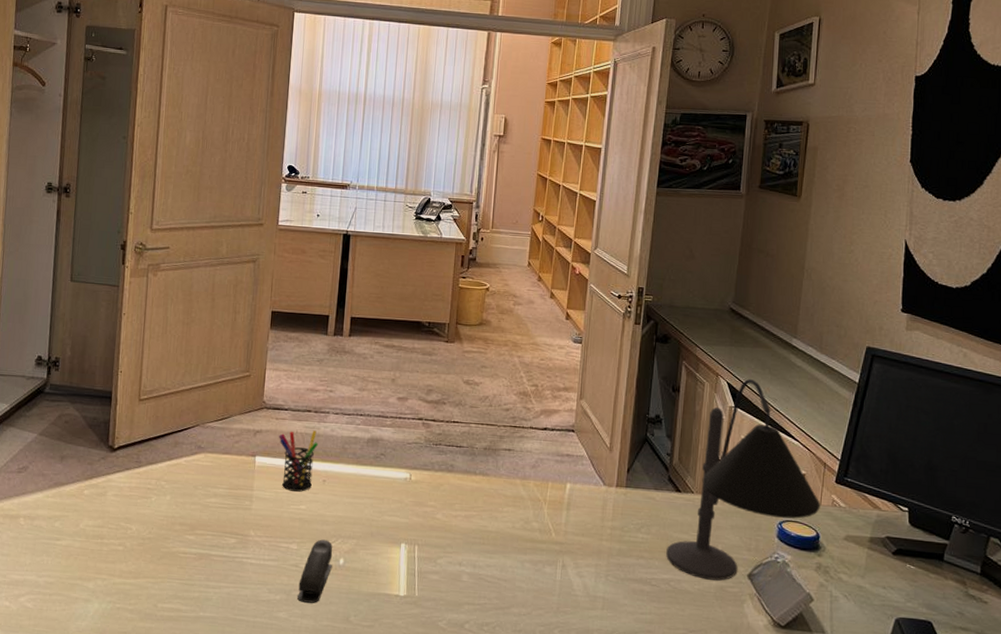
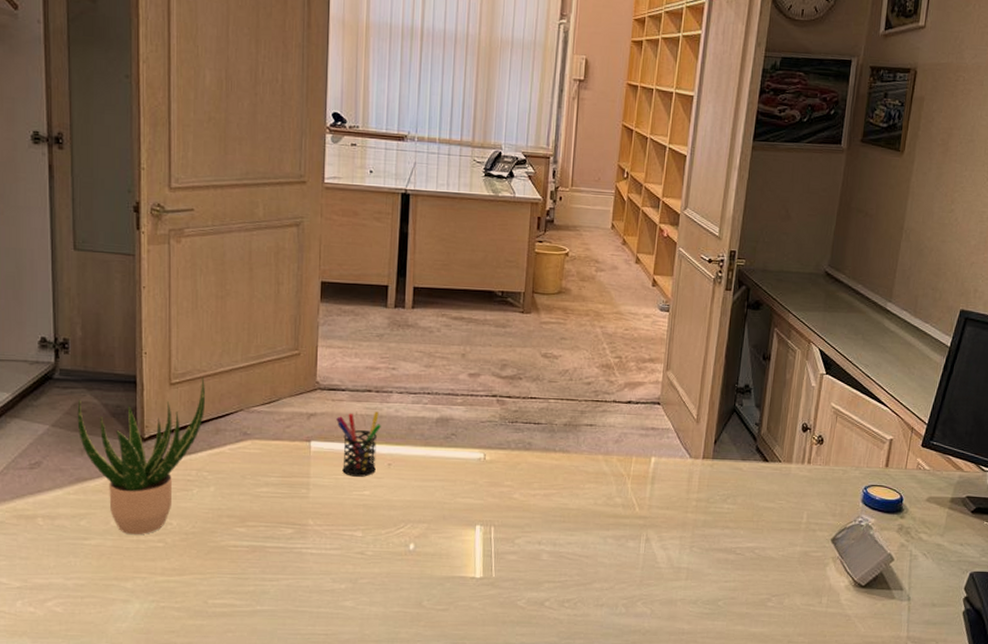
potted plant: none [60,394,169,538] -> present [77,376,206,535]
stapler: present [297,539,333,603] -> none [365,525,402,590]
desk lamp: present [666,378,820,581] -> none [751,344,906,546]

